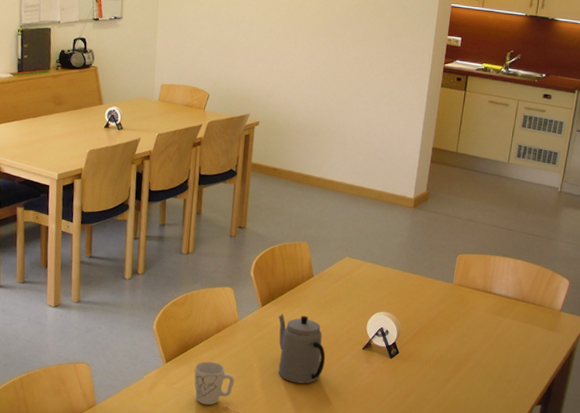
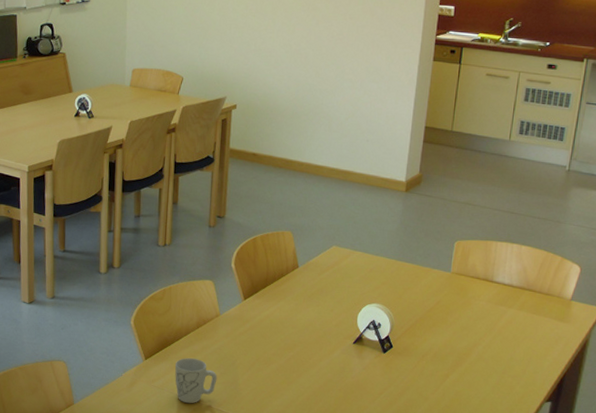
teapot: present [278,314,326,384] -> none [262,307,313,381]

